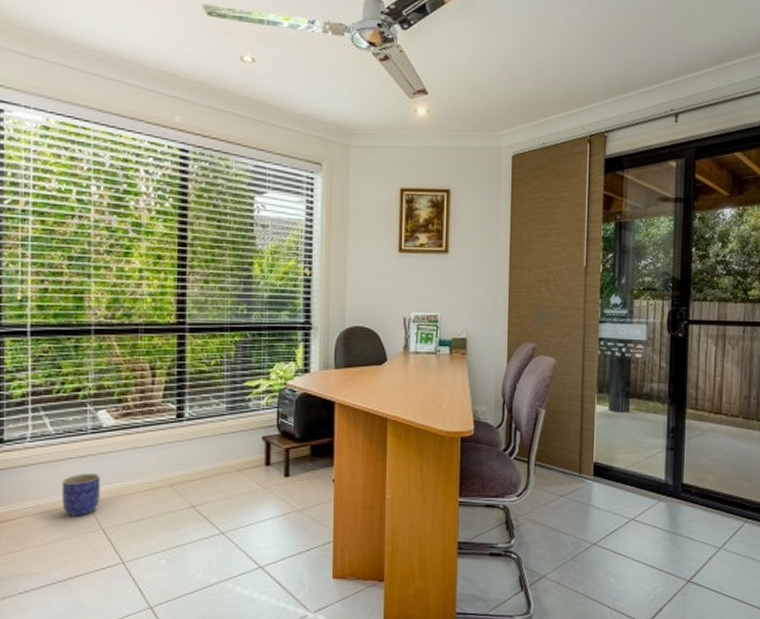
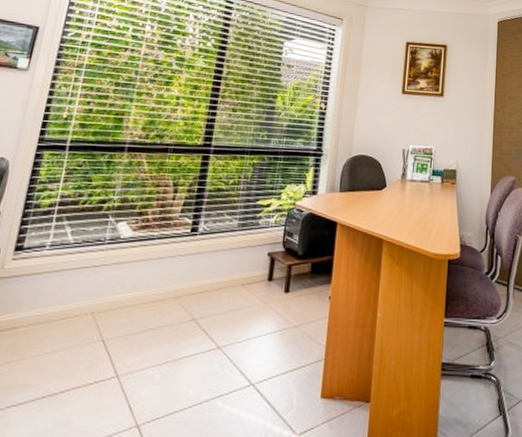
planter: present [61,472,100,516] -> none [67,282,110,326]

